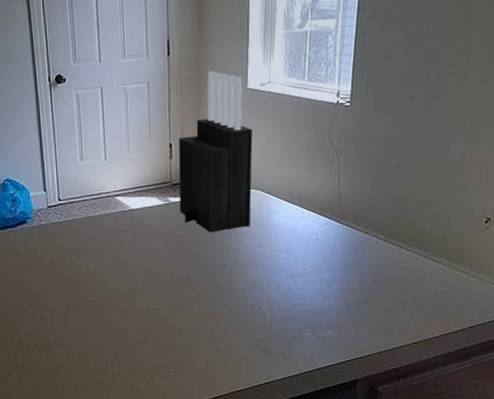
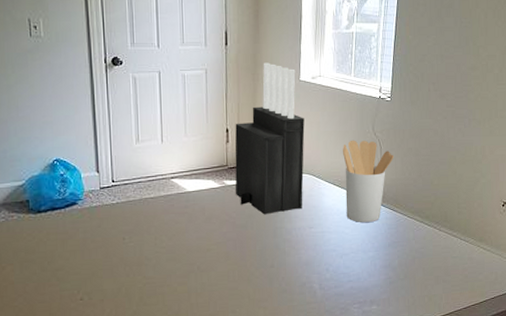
utensil holder: none [295,151,353,242] -> present [343,140,394,223]

